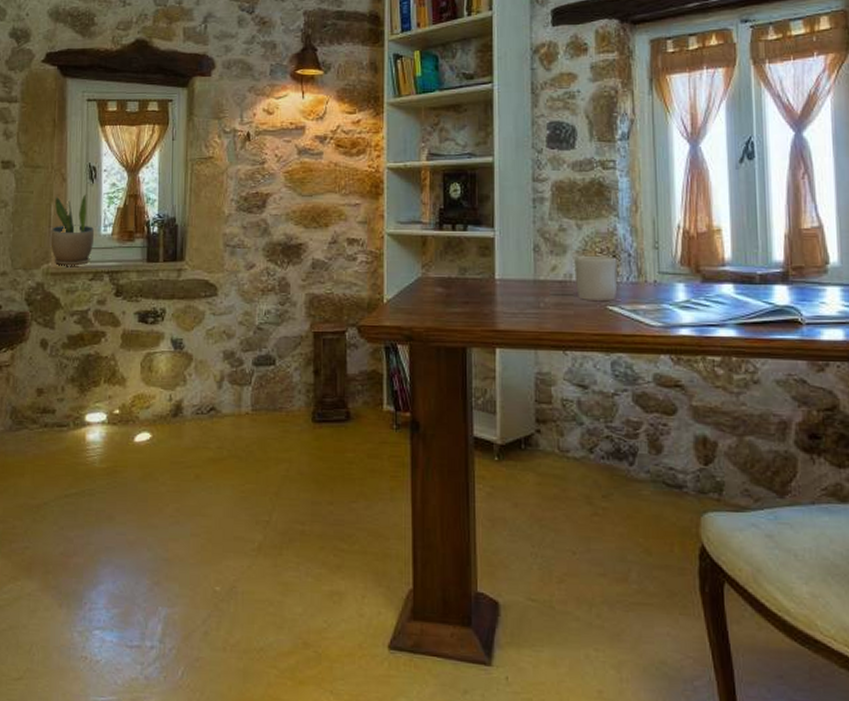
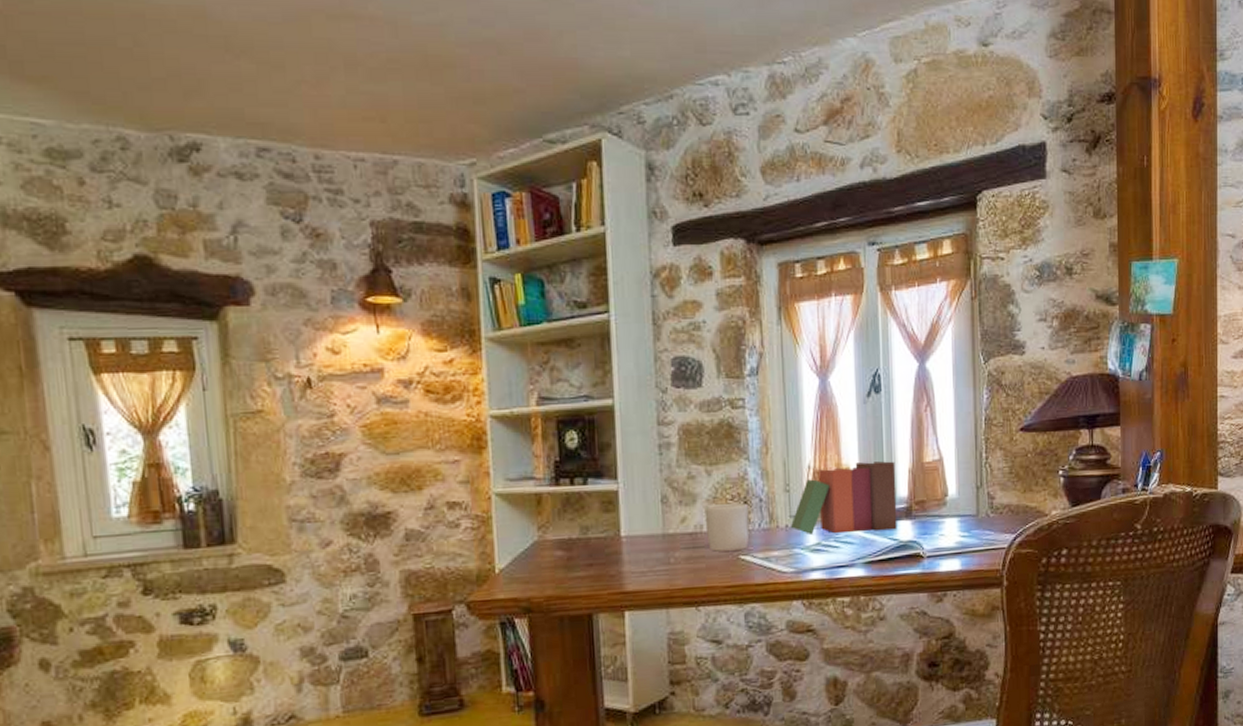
potted plant: present [51,194,95,266] -> none [35,466,103,563]
books: none [658,225,773,294] -> present [790,461,898,536]

